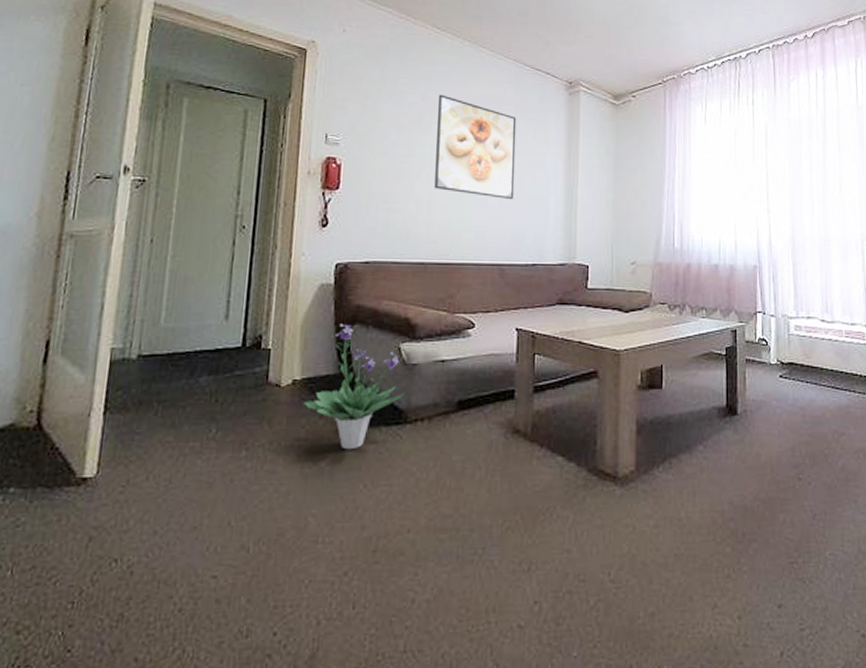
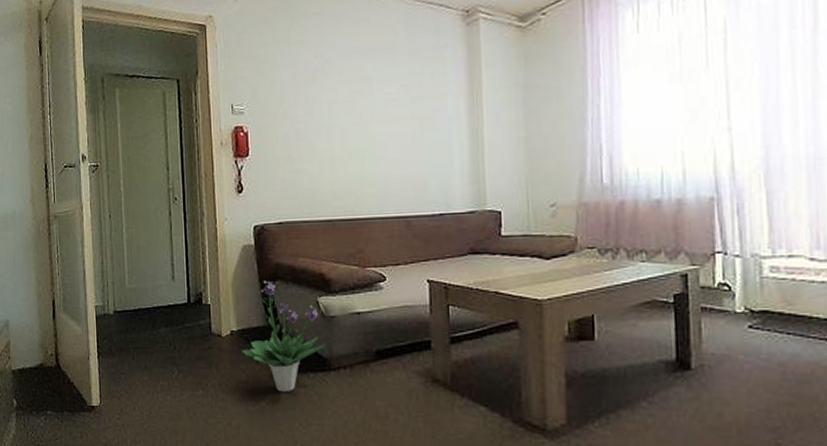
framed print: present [434,94,517,200] -> none [329,48,415,149]

